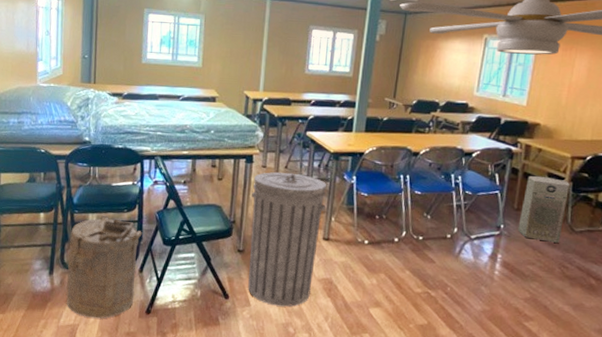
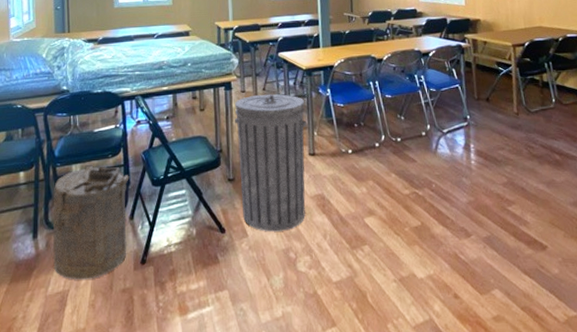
air purifier: present [518,175,570,243] -> none [480,65,521,126]

